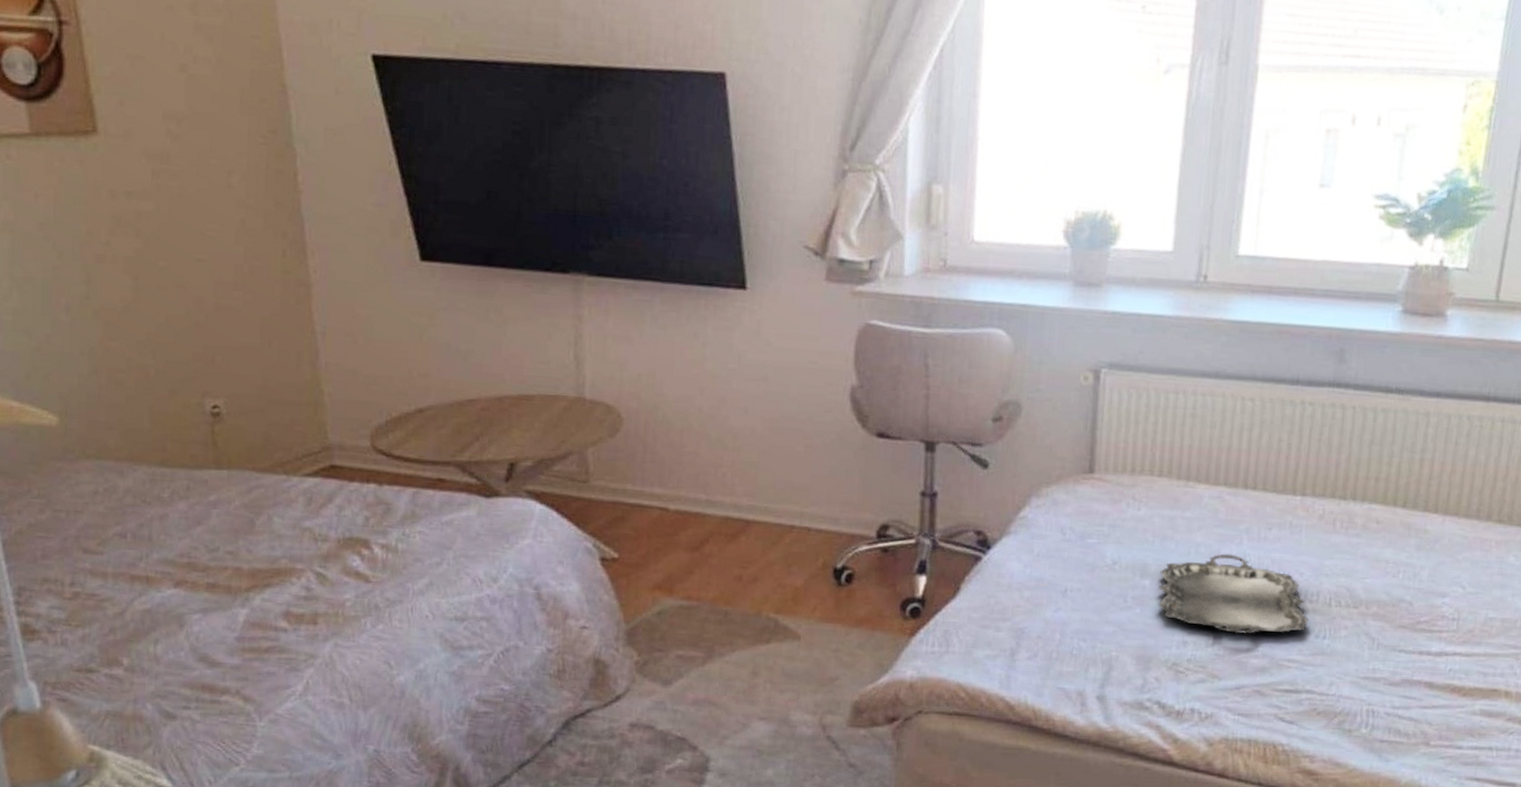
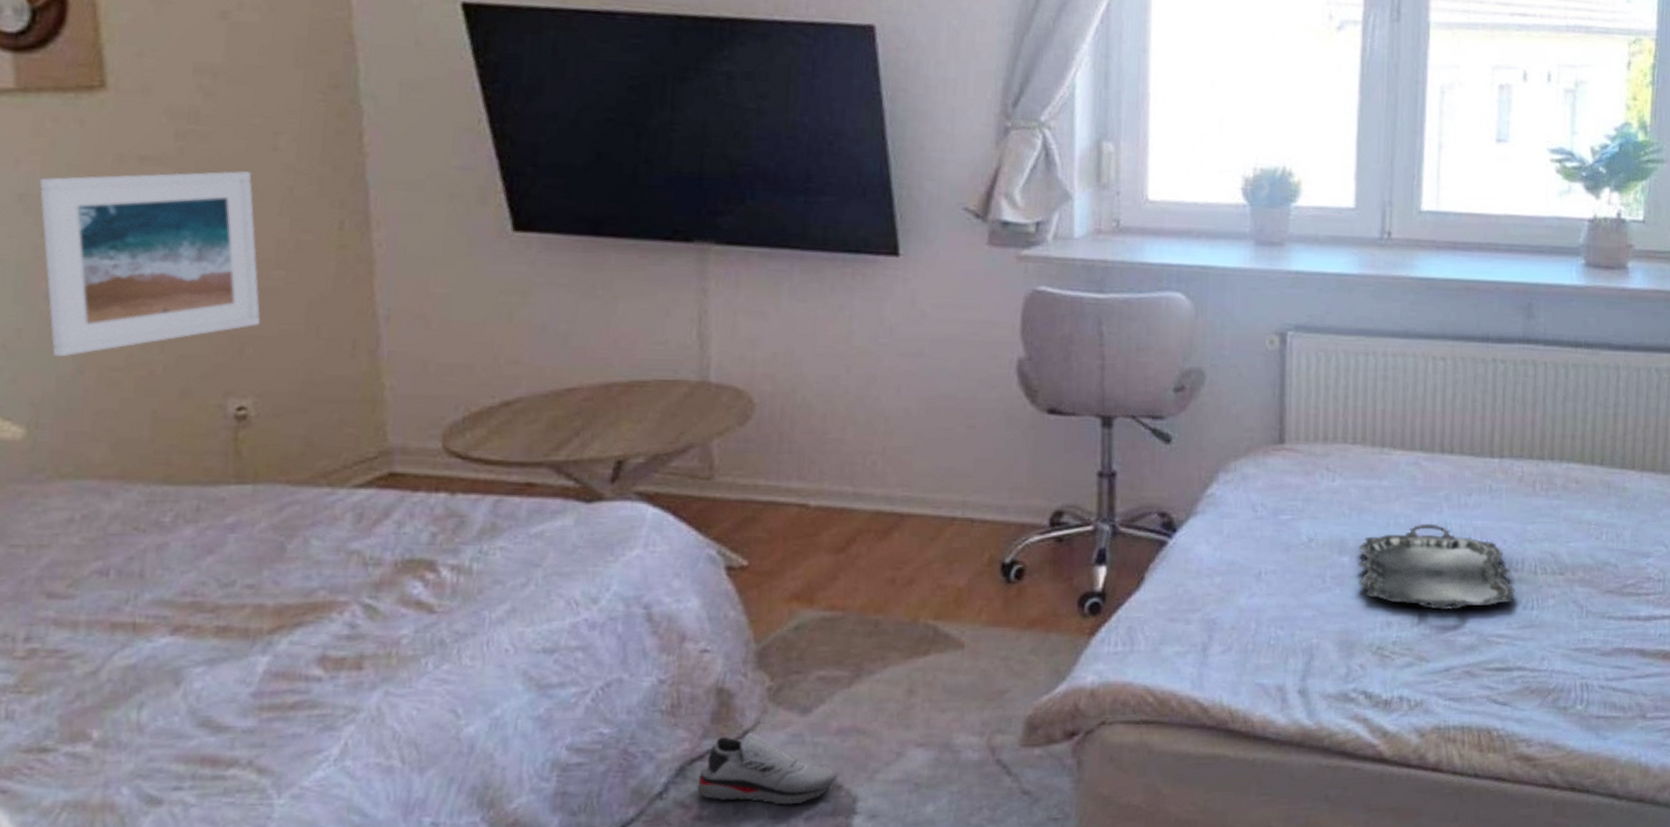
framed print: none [53,205,226,360] -> present [39,171,261,357]
shoe: none [579,697,694,760] -> present [697,732,839,805]

